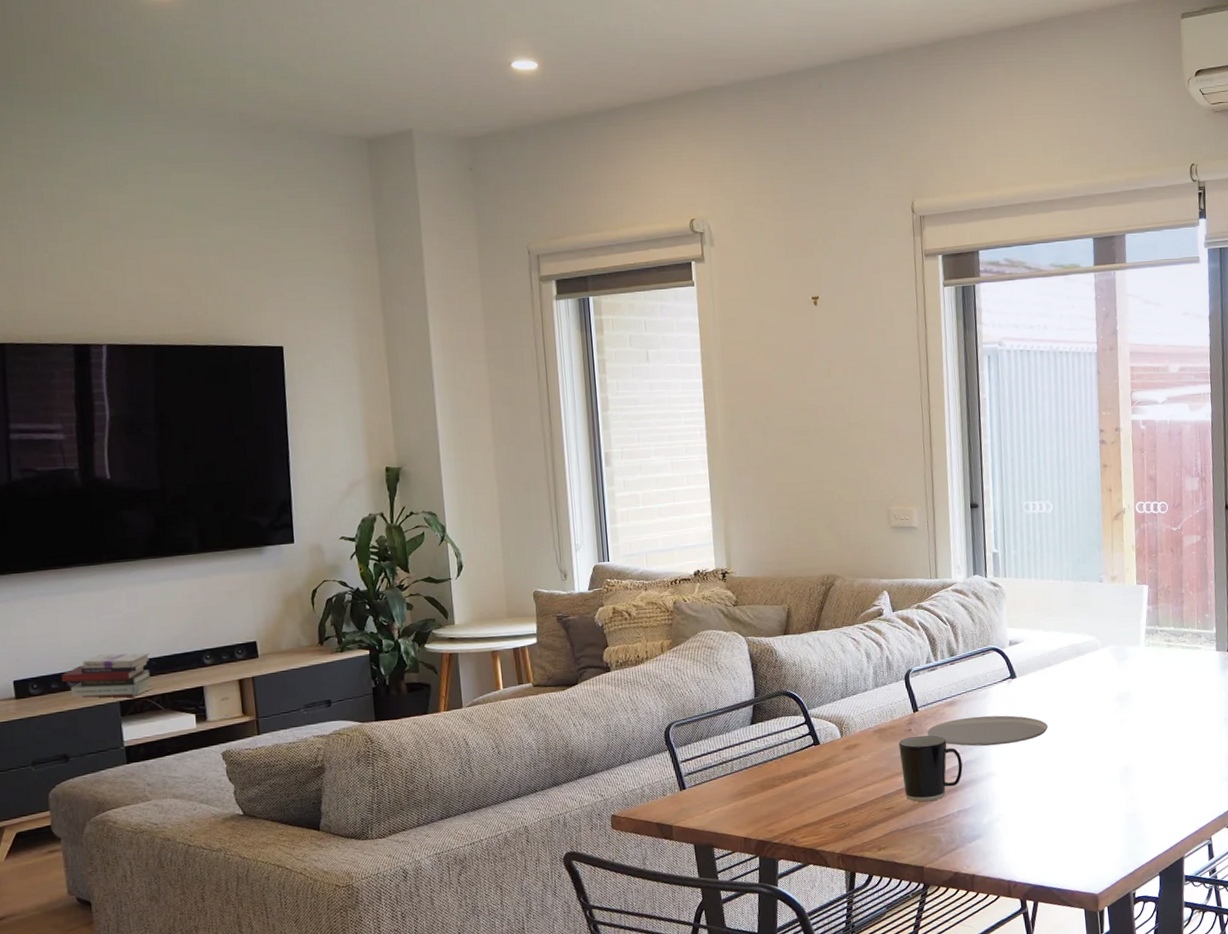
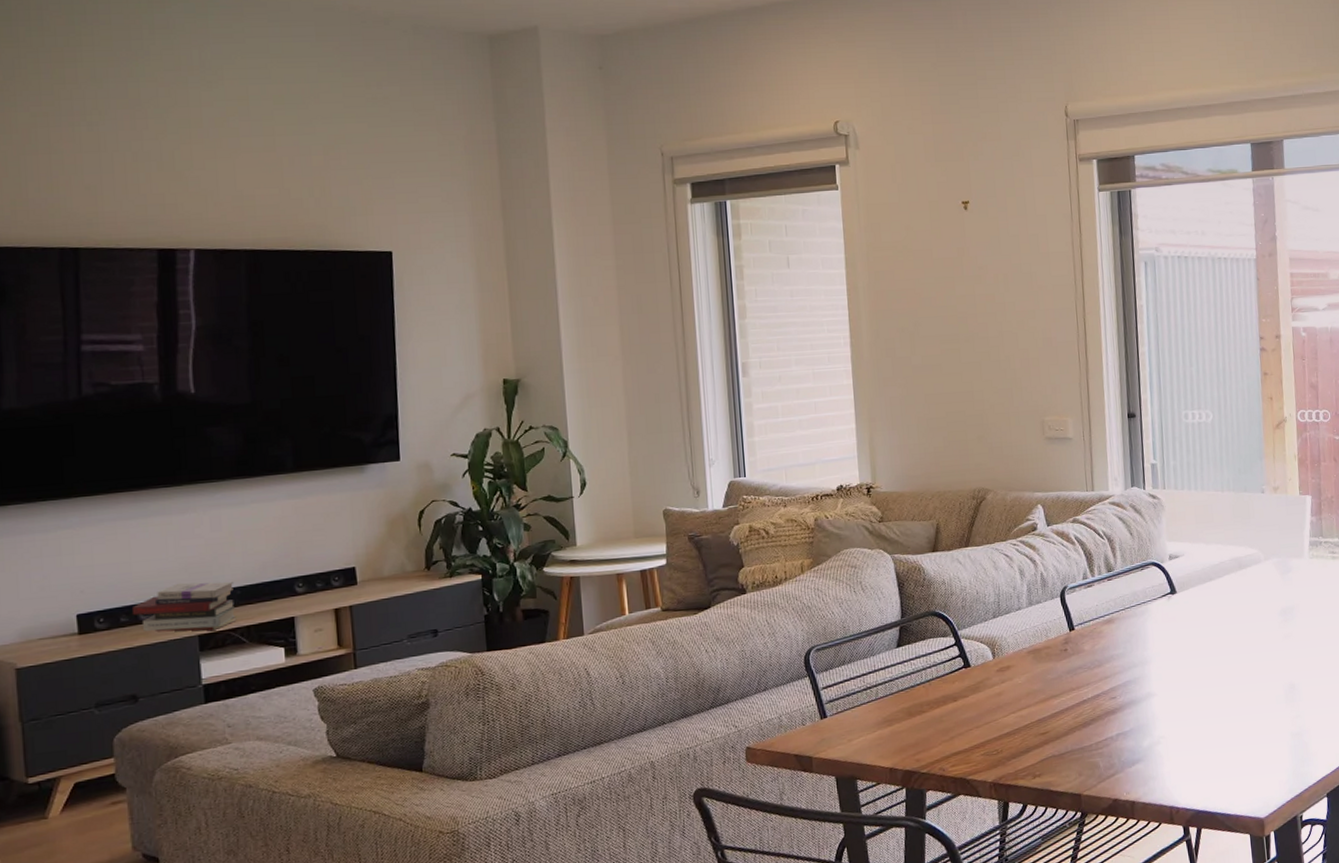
mug: present [898,735,963,802] -> none [1054,655,1122,726]
plate: present [926,715,1048,747] -> none [1083,632,1210,666]

